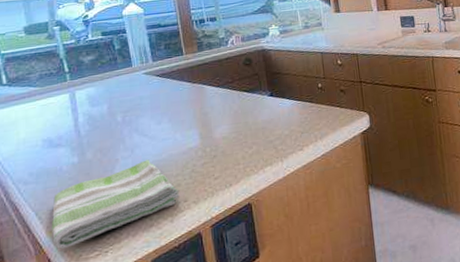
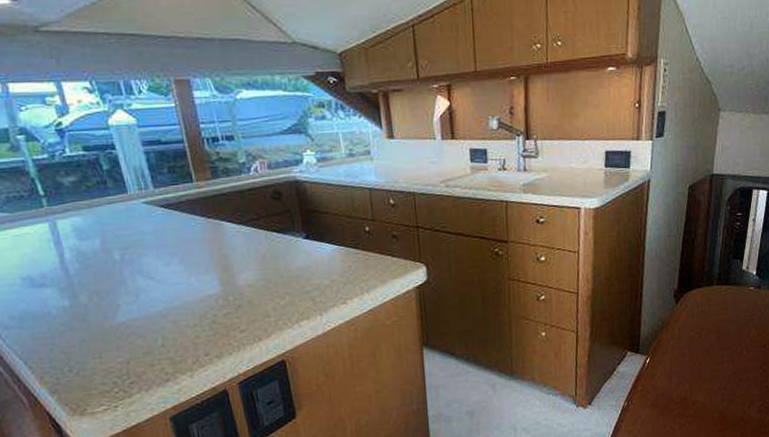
dish towel: present [51,159,180,249] -> none [44,306,199,402]

